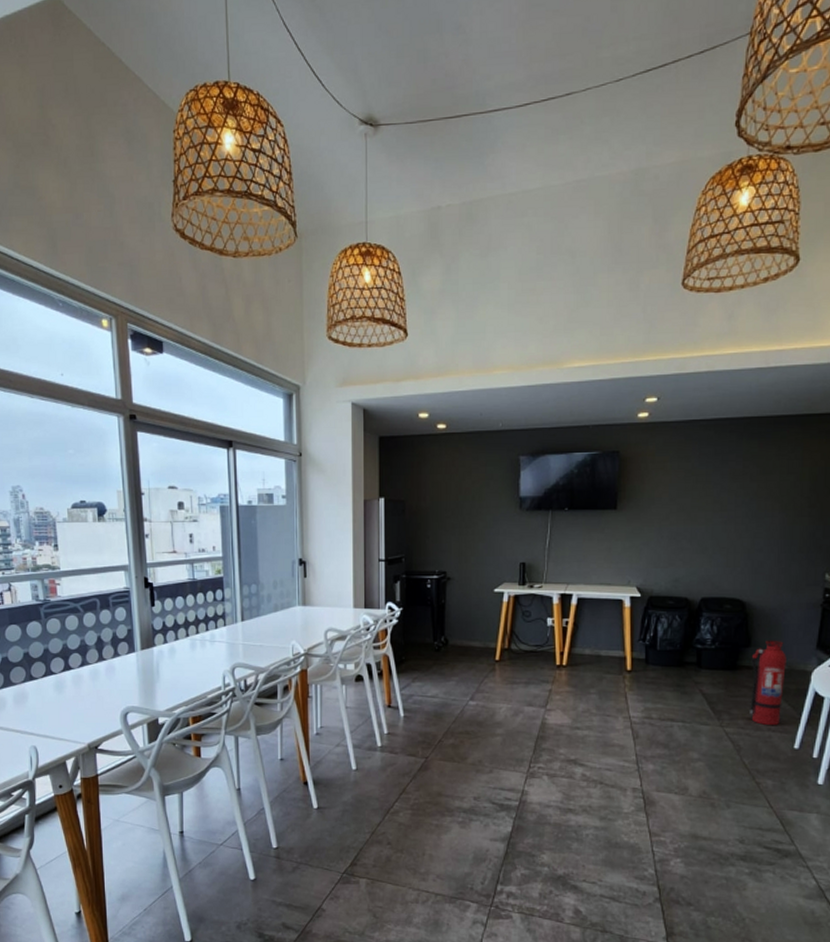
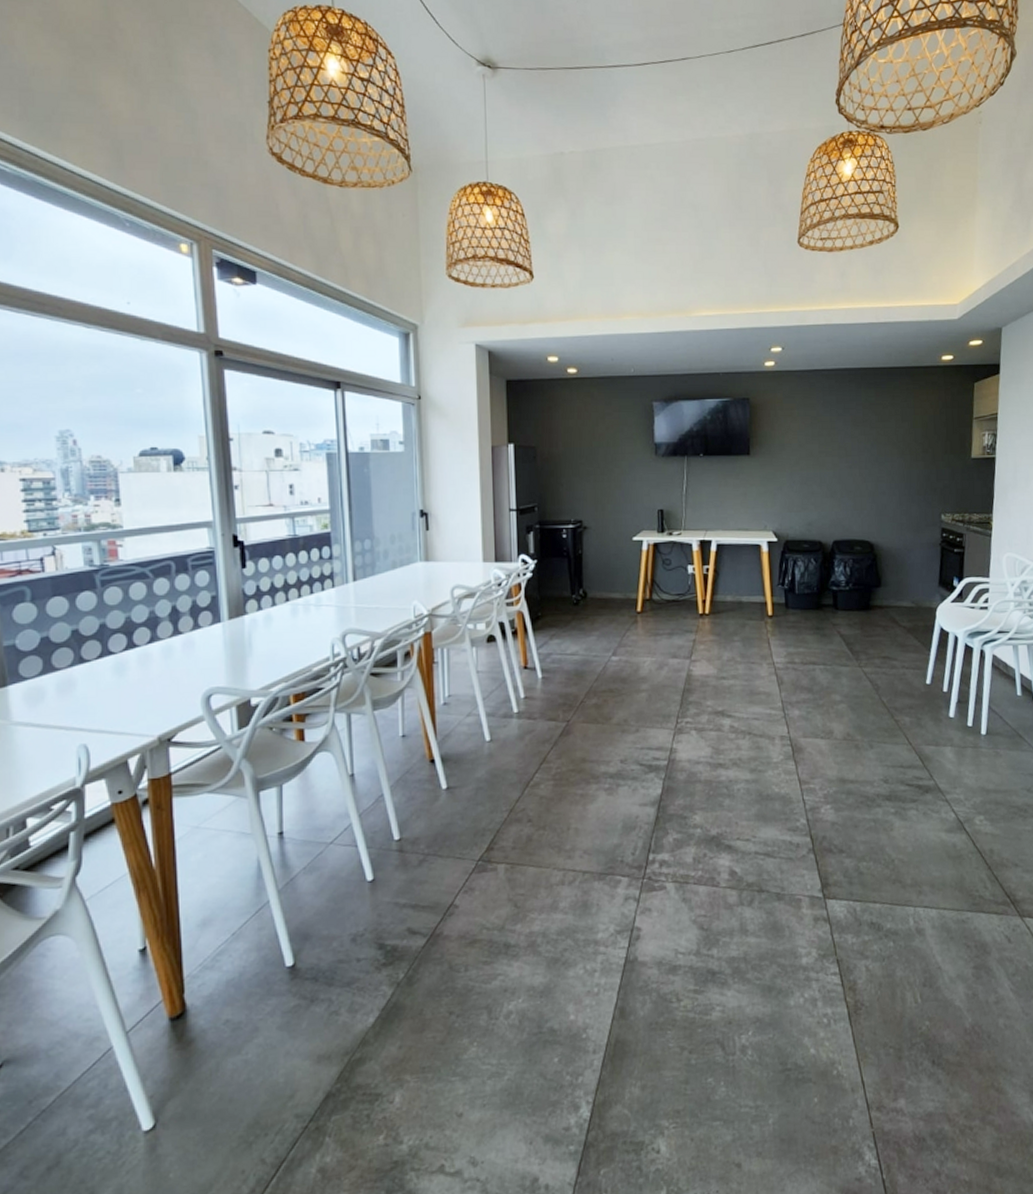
fire extinguisher: present [750,640,786,726] -> none [882,579,914,663]

